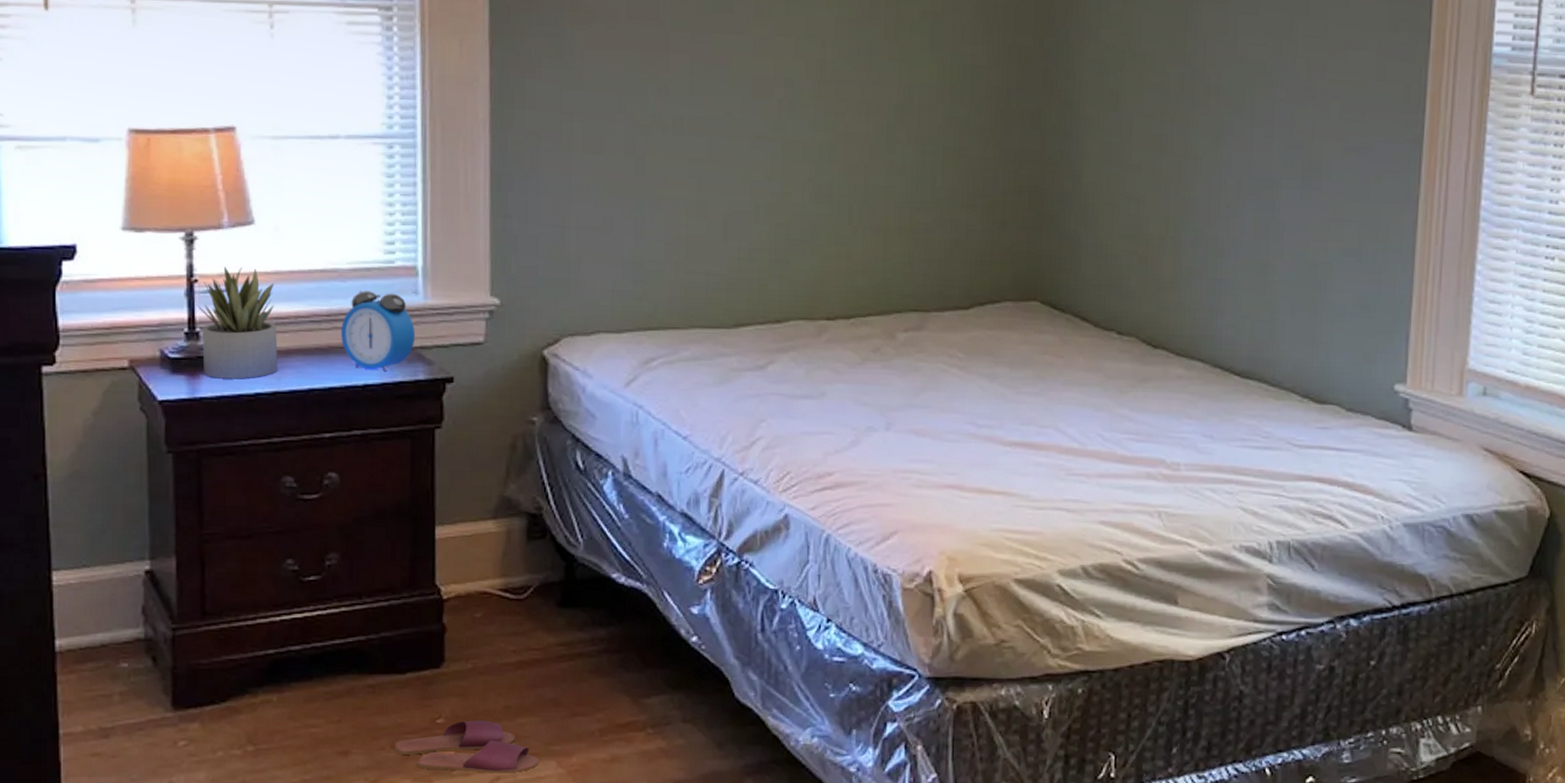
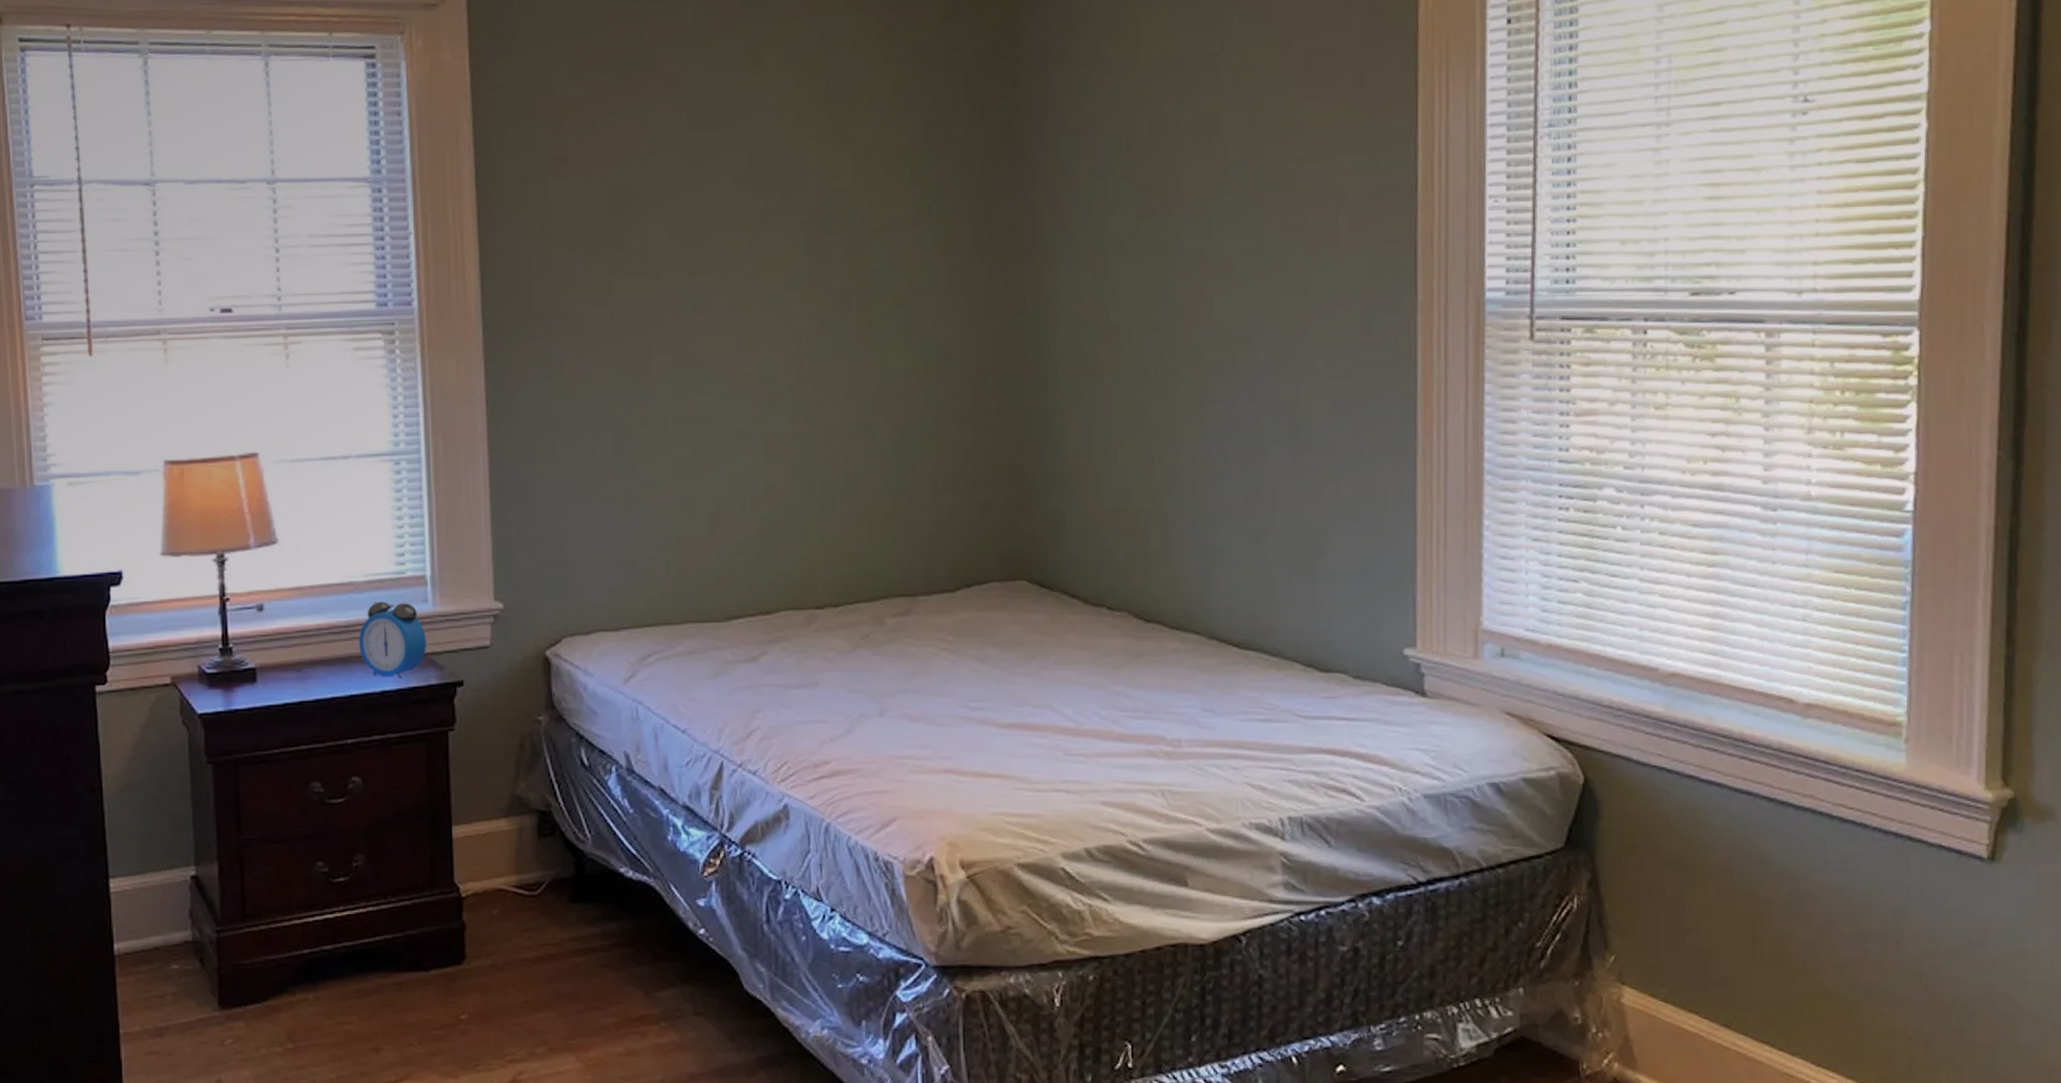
succulent plant: present [196,267,278,379] -> none [228,585,303,691]
slippers: present [395,720,539,774] -> none [422,1016,559,1068]

